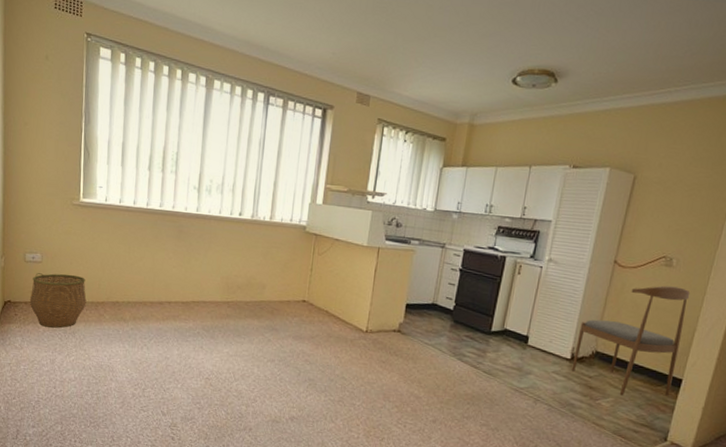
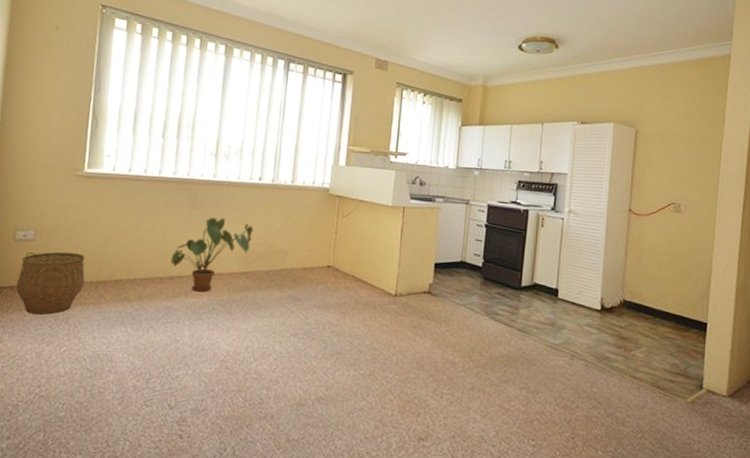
house plant: none [160,249,234,318] -> present [170,217,253,292]
dining chair: present [571,285,691,396] -> none [603,231,701,345]

